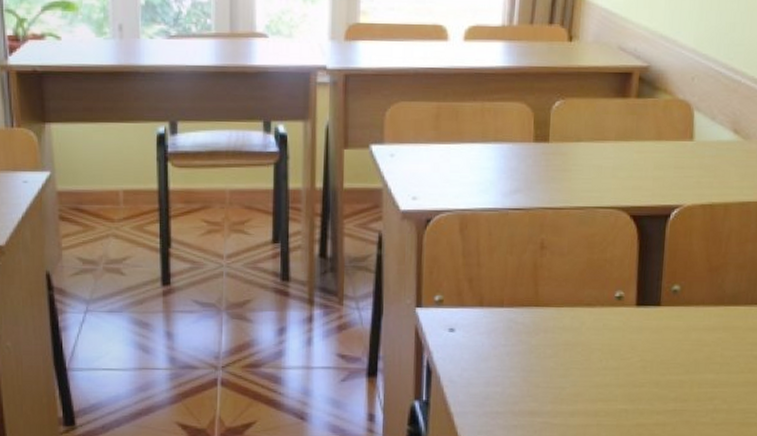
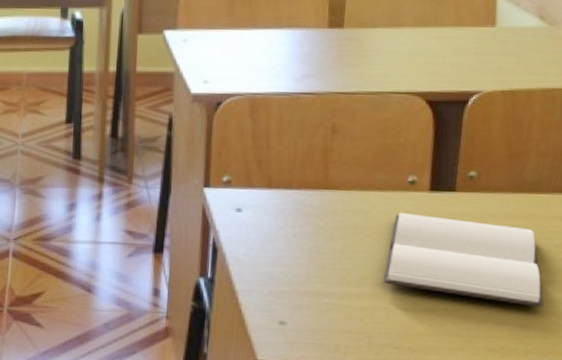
book: none [594,329,746,419] -> present [383,213,544,308]

